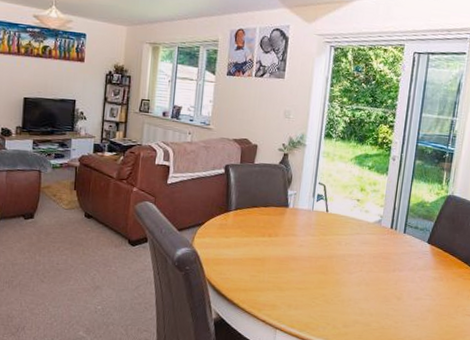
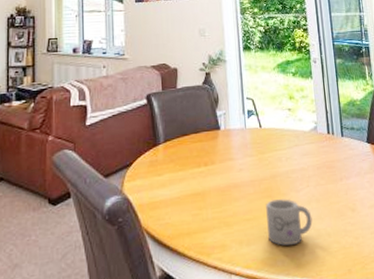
mug: none [315,276,359,317] -> present [266,199,313,246]

